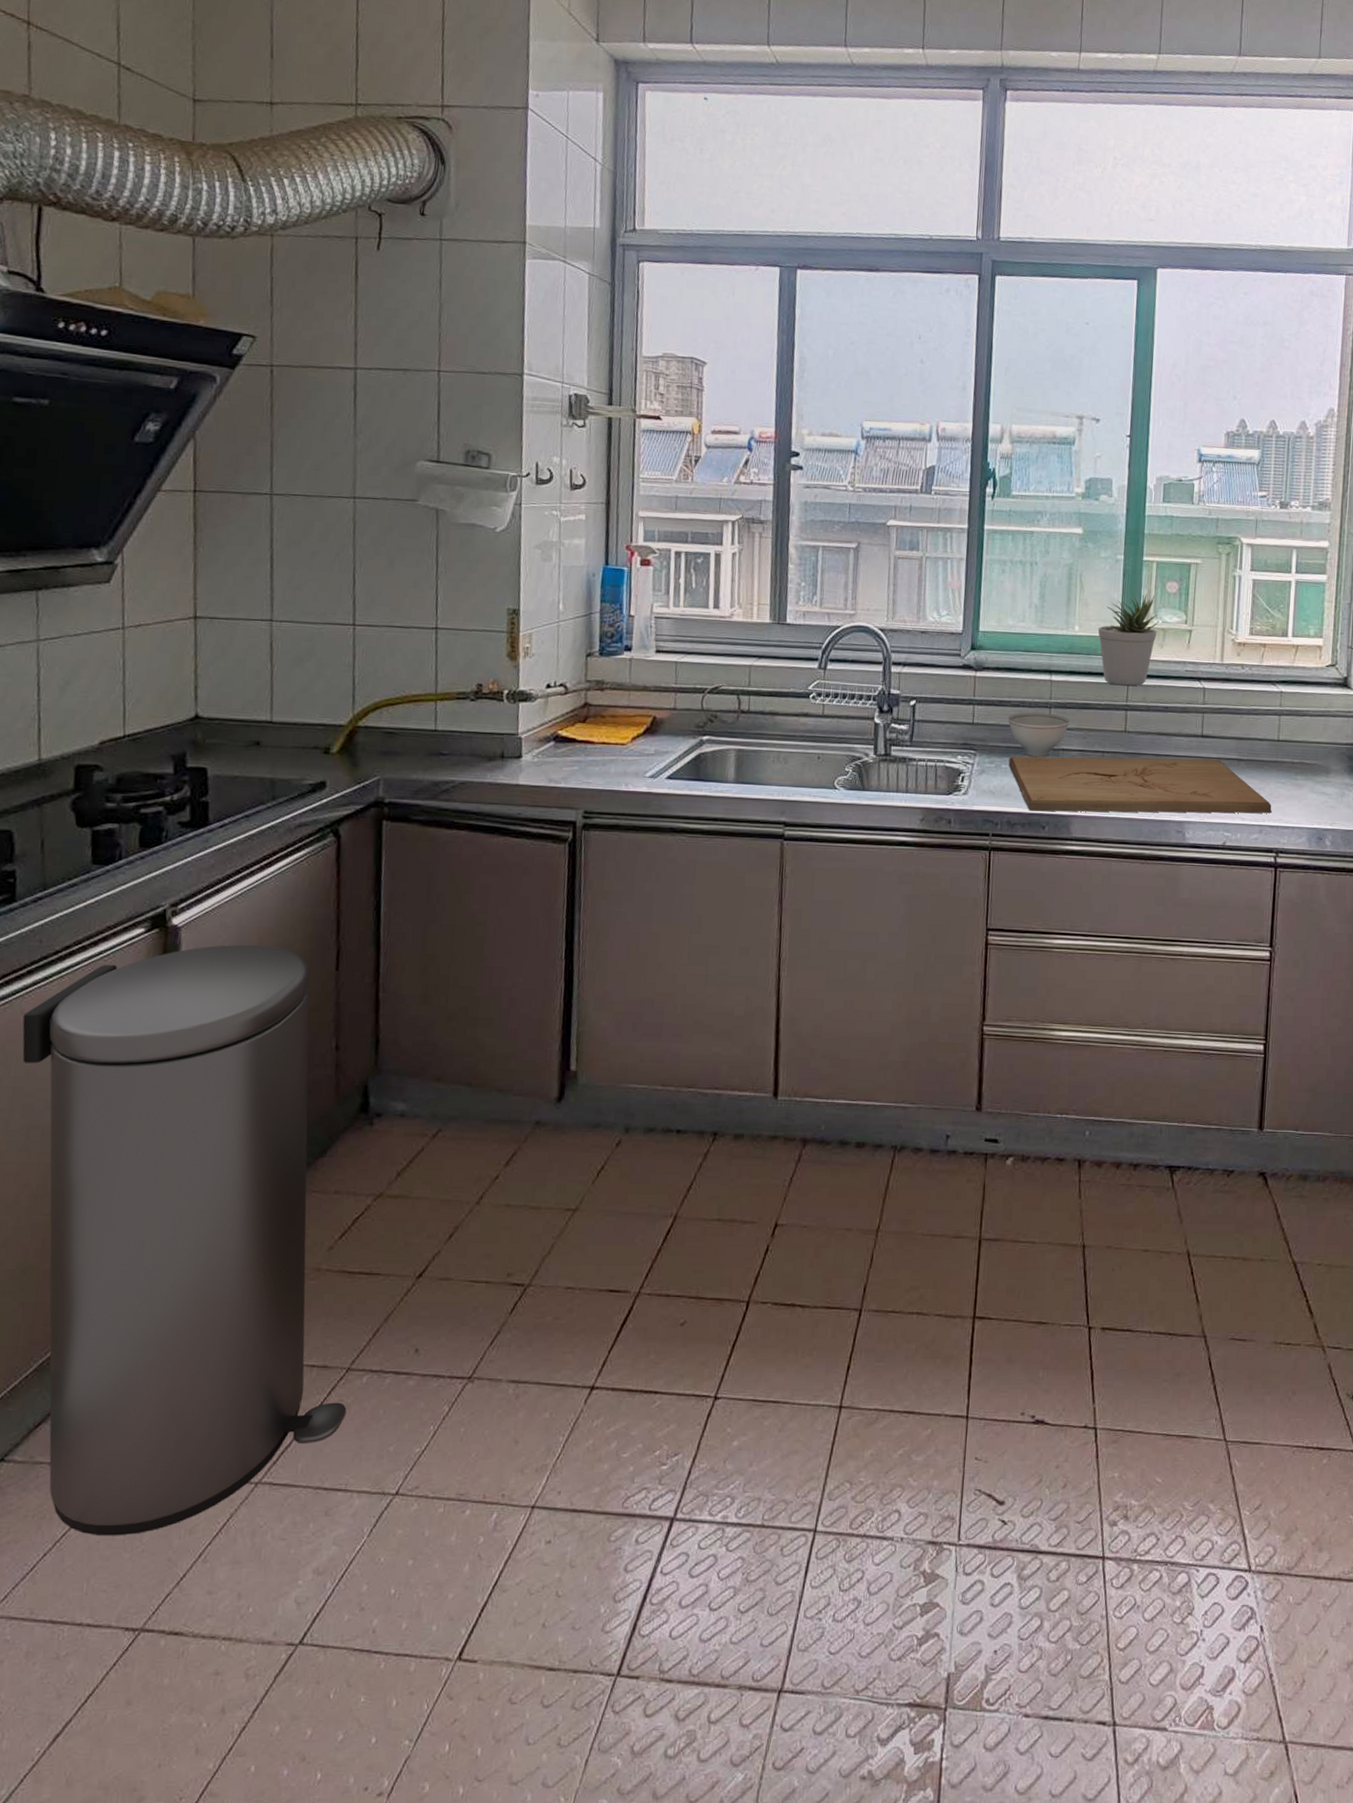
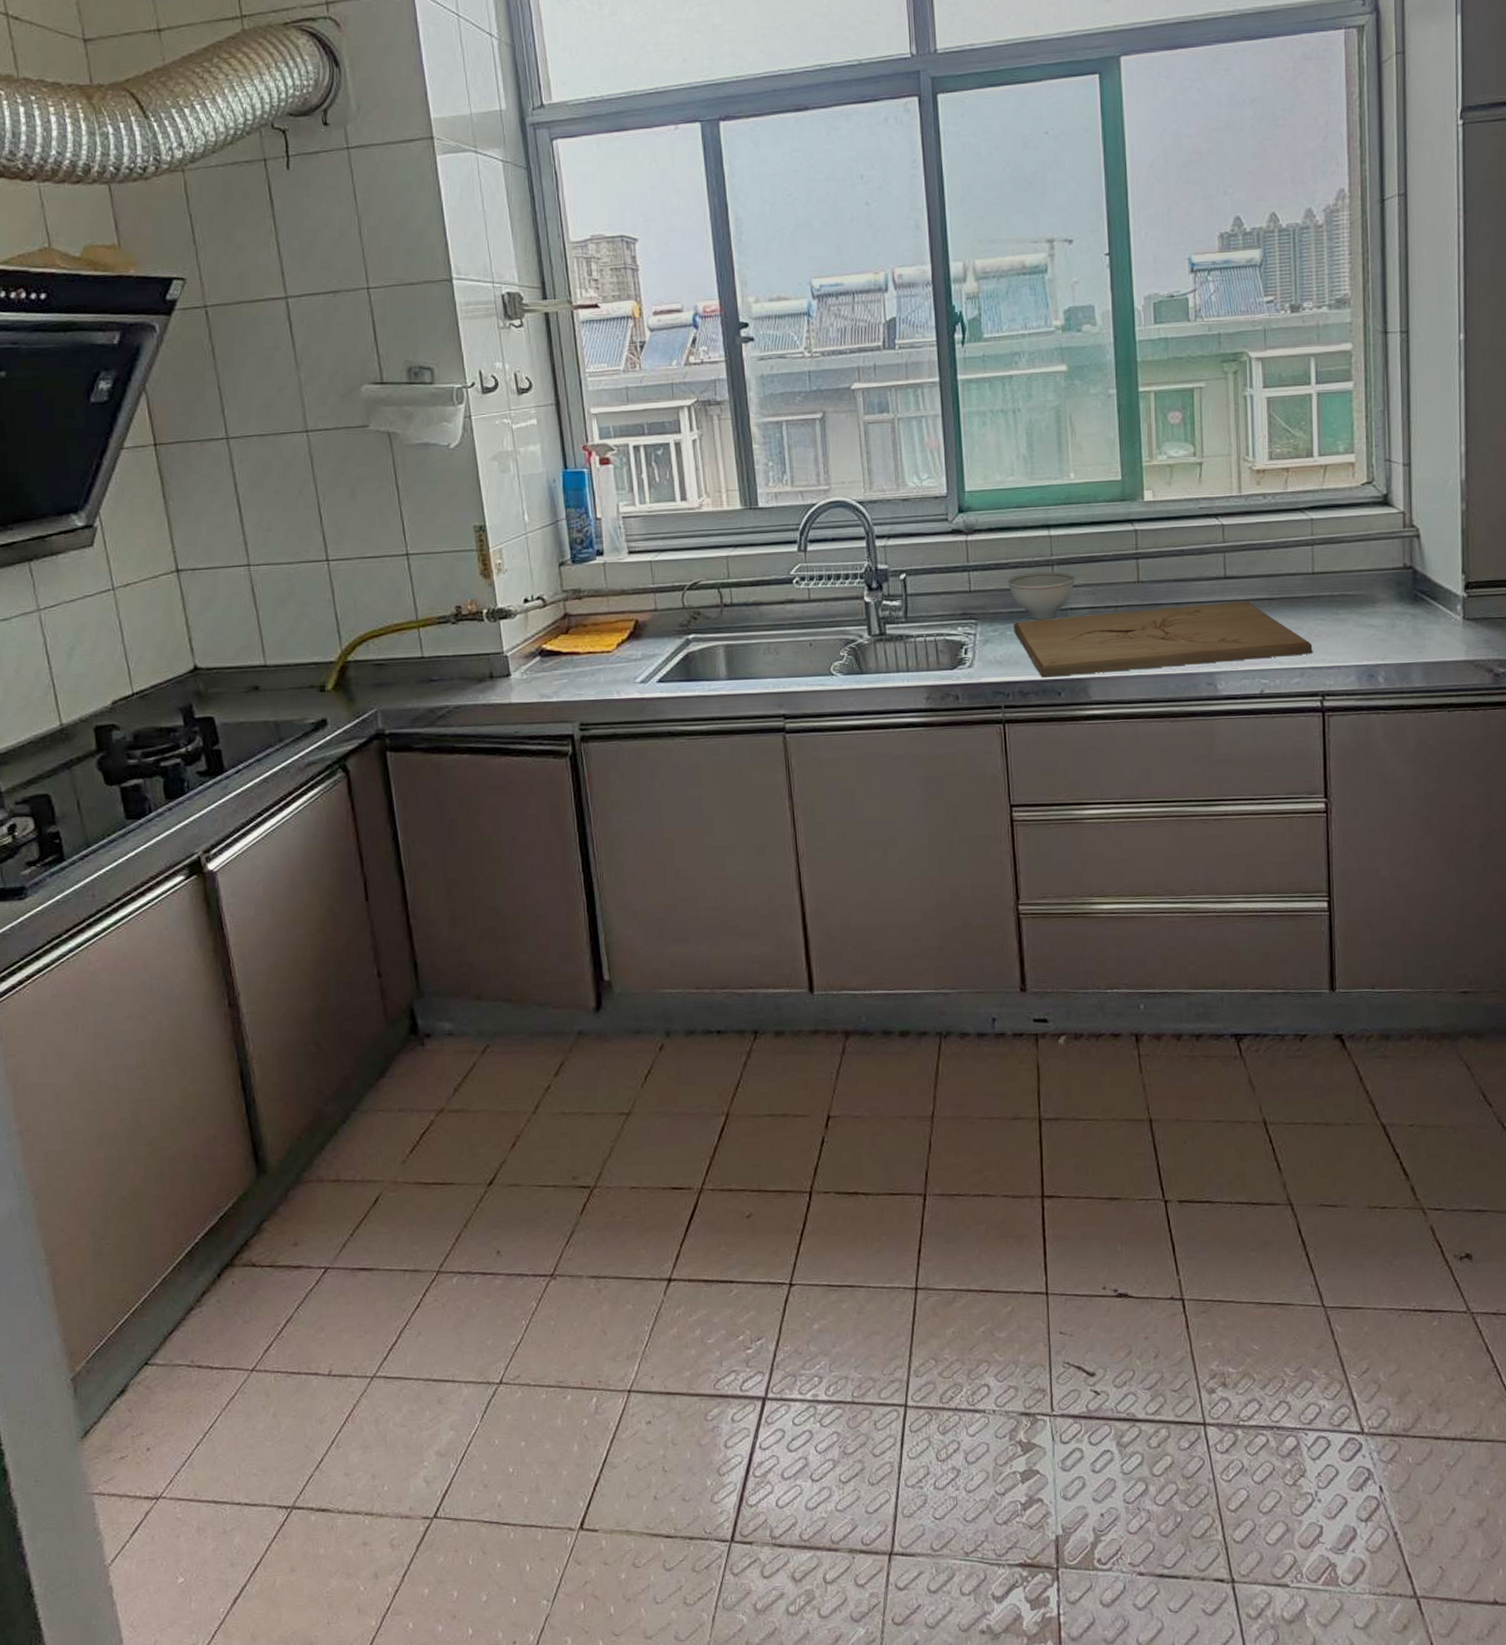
pedal bin: present [22,944,347,1536] -> none [91,882,443,1427]
potted plant: present [1098,594,1159,687] -> none [1096,428,1164,533]

